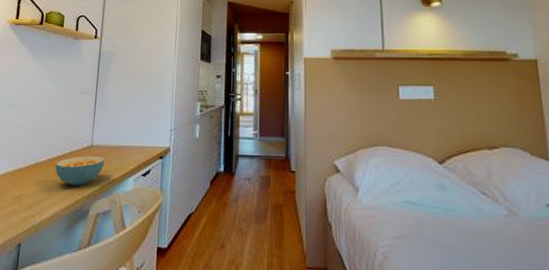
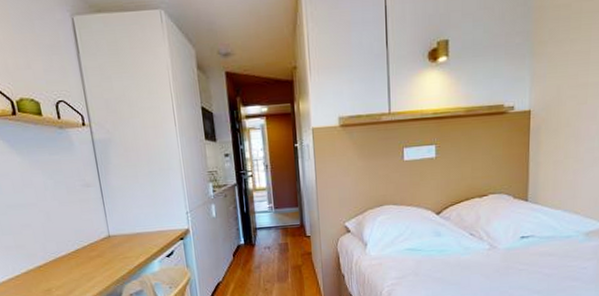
cereal bowl: present [55,156,105,186] -> none [76,245,127,274]

